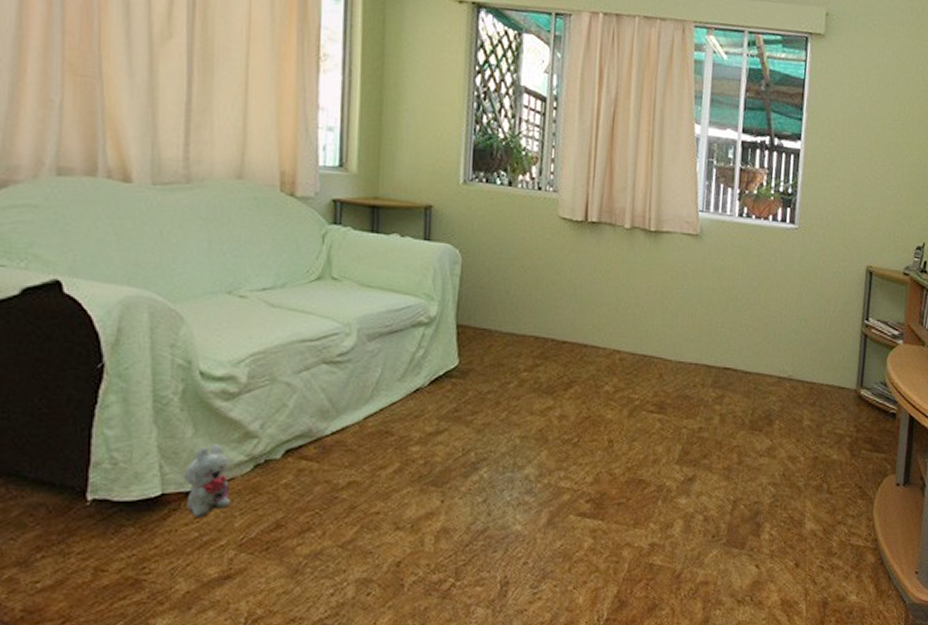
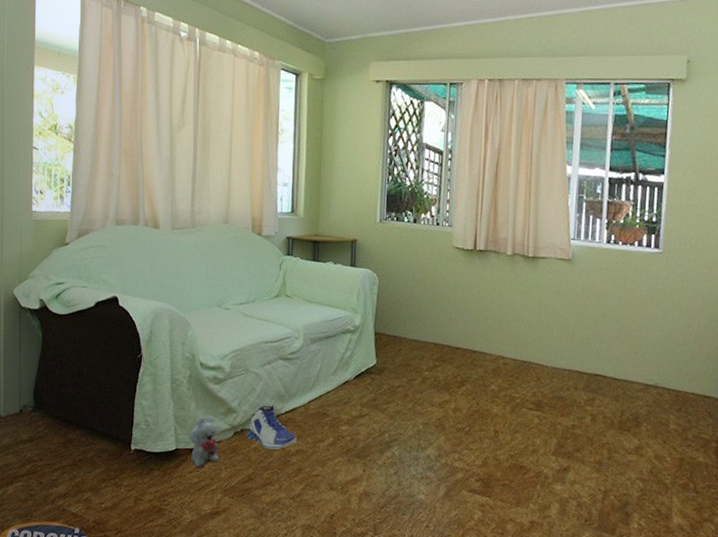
sneaker: none [273,425,349,483] -> present [246,405,297,450]

